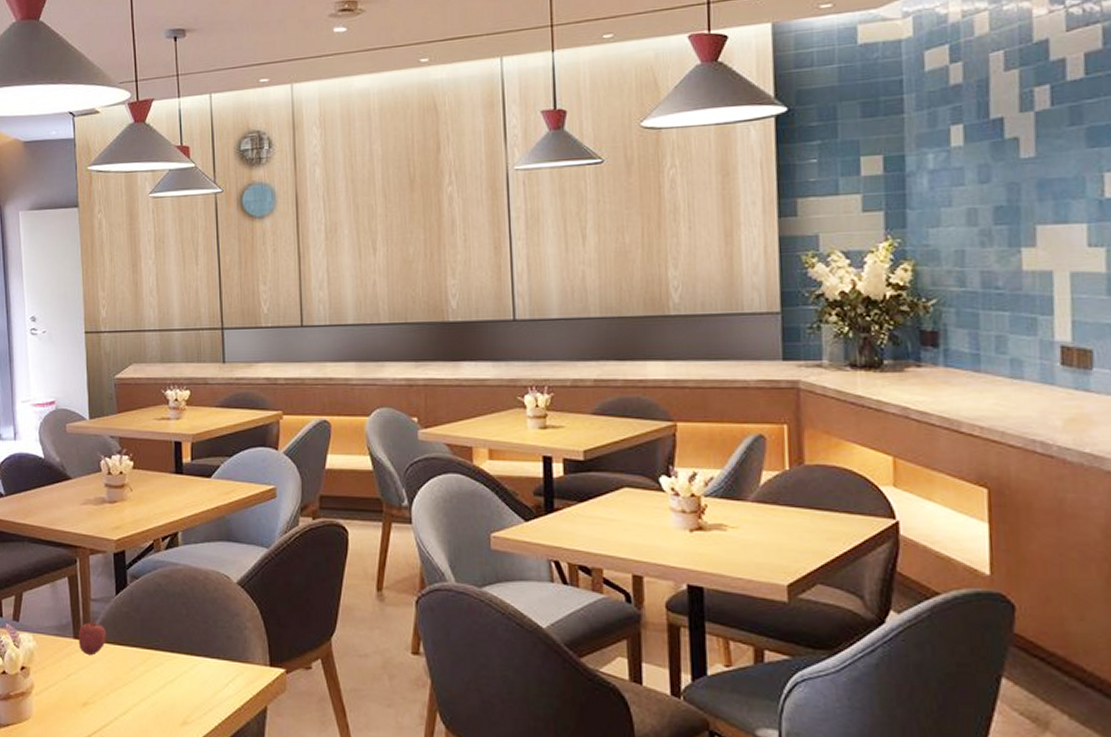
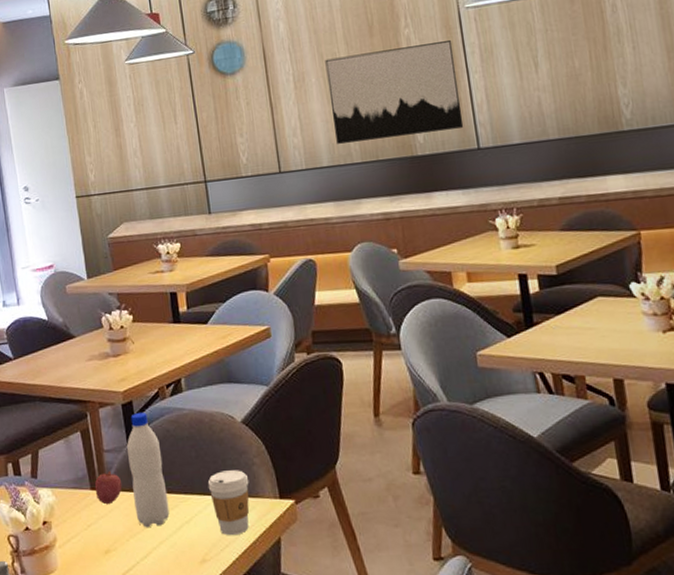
water bottle: none [116,564,154,684] -> present [127,413,170,528]
coffee cup: none [196,632,240,699] -> present [207,470,250,535]
wall art: none [360,203,501,302] -> present [325,40,464,144]

